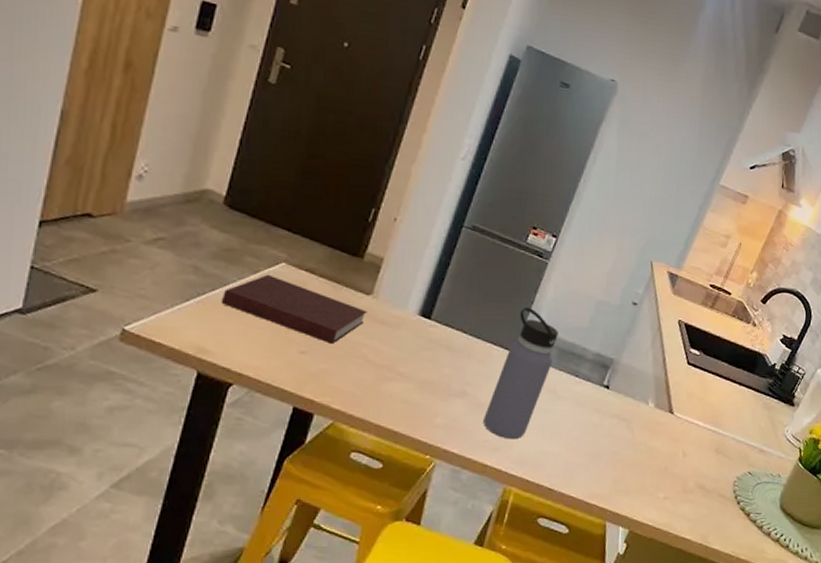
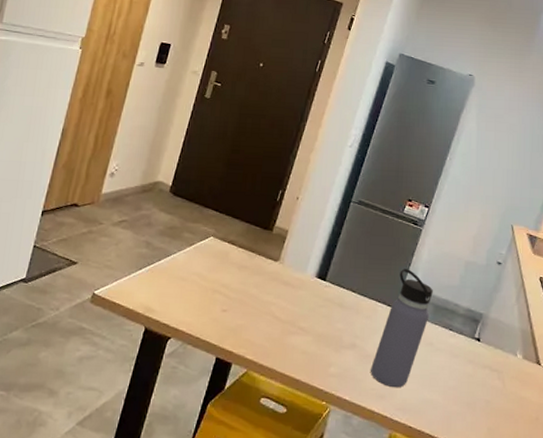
notebook: present [222,274,367,344] -> none [165,246,275,303]

